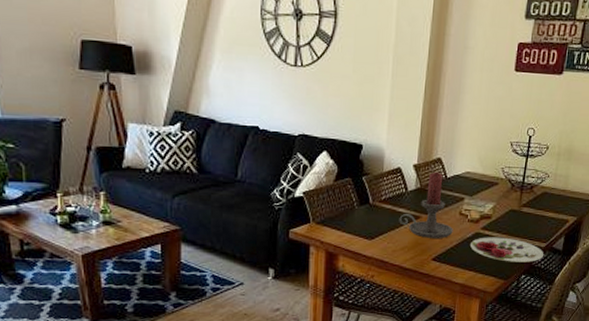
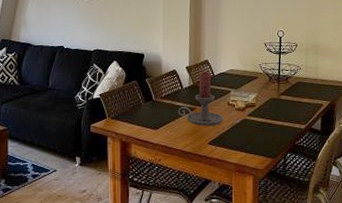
plate: present [470,237,544,262] -> none [240,122,305,143]

